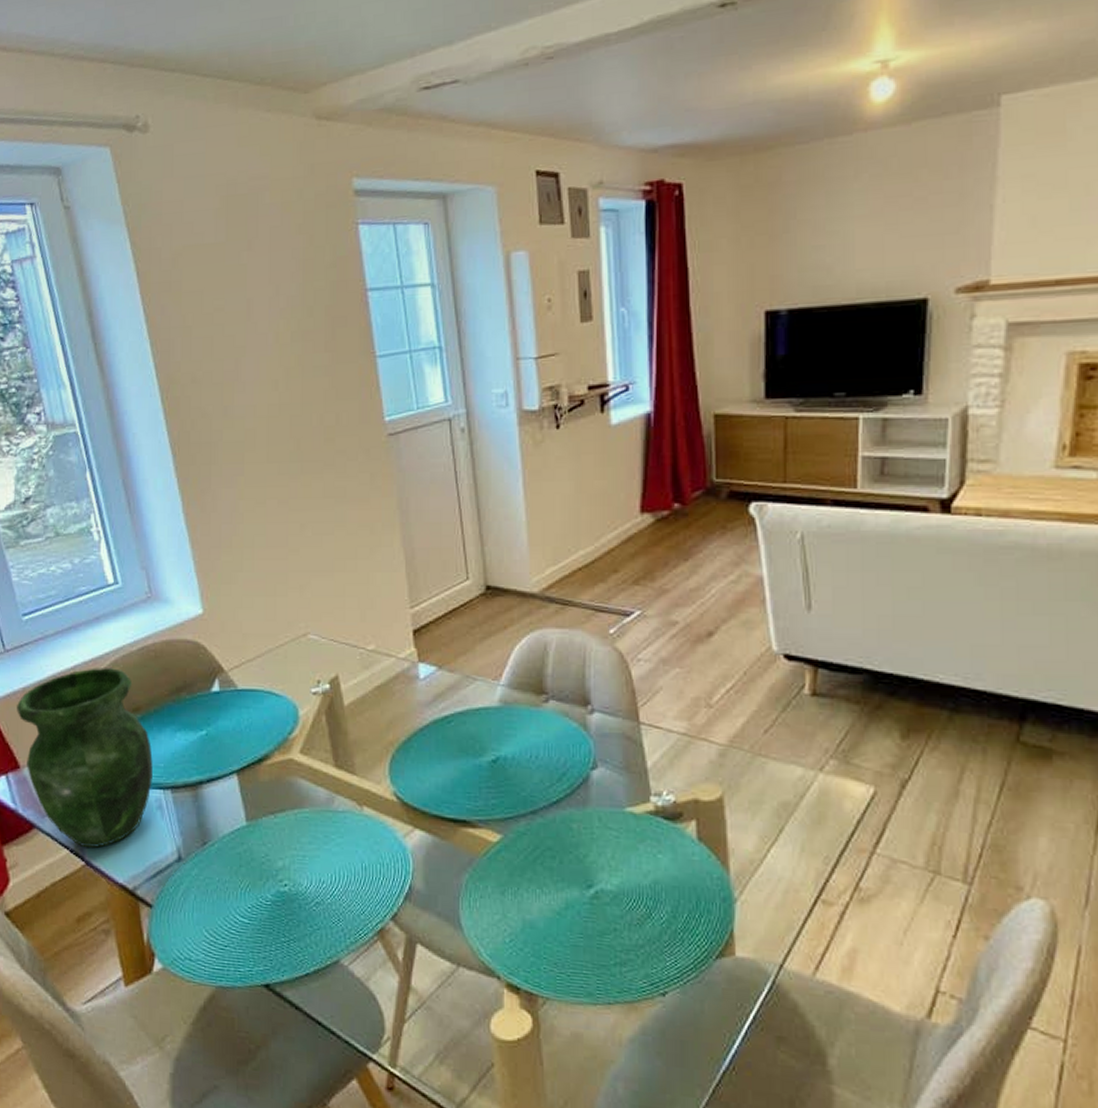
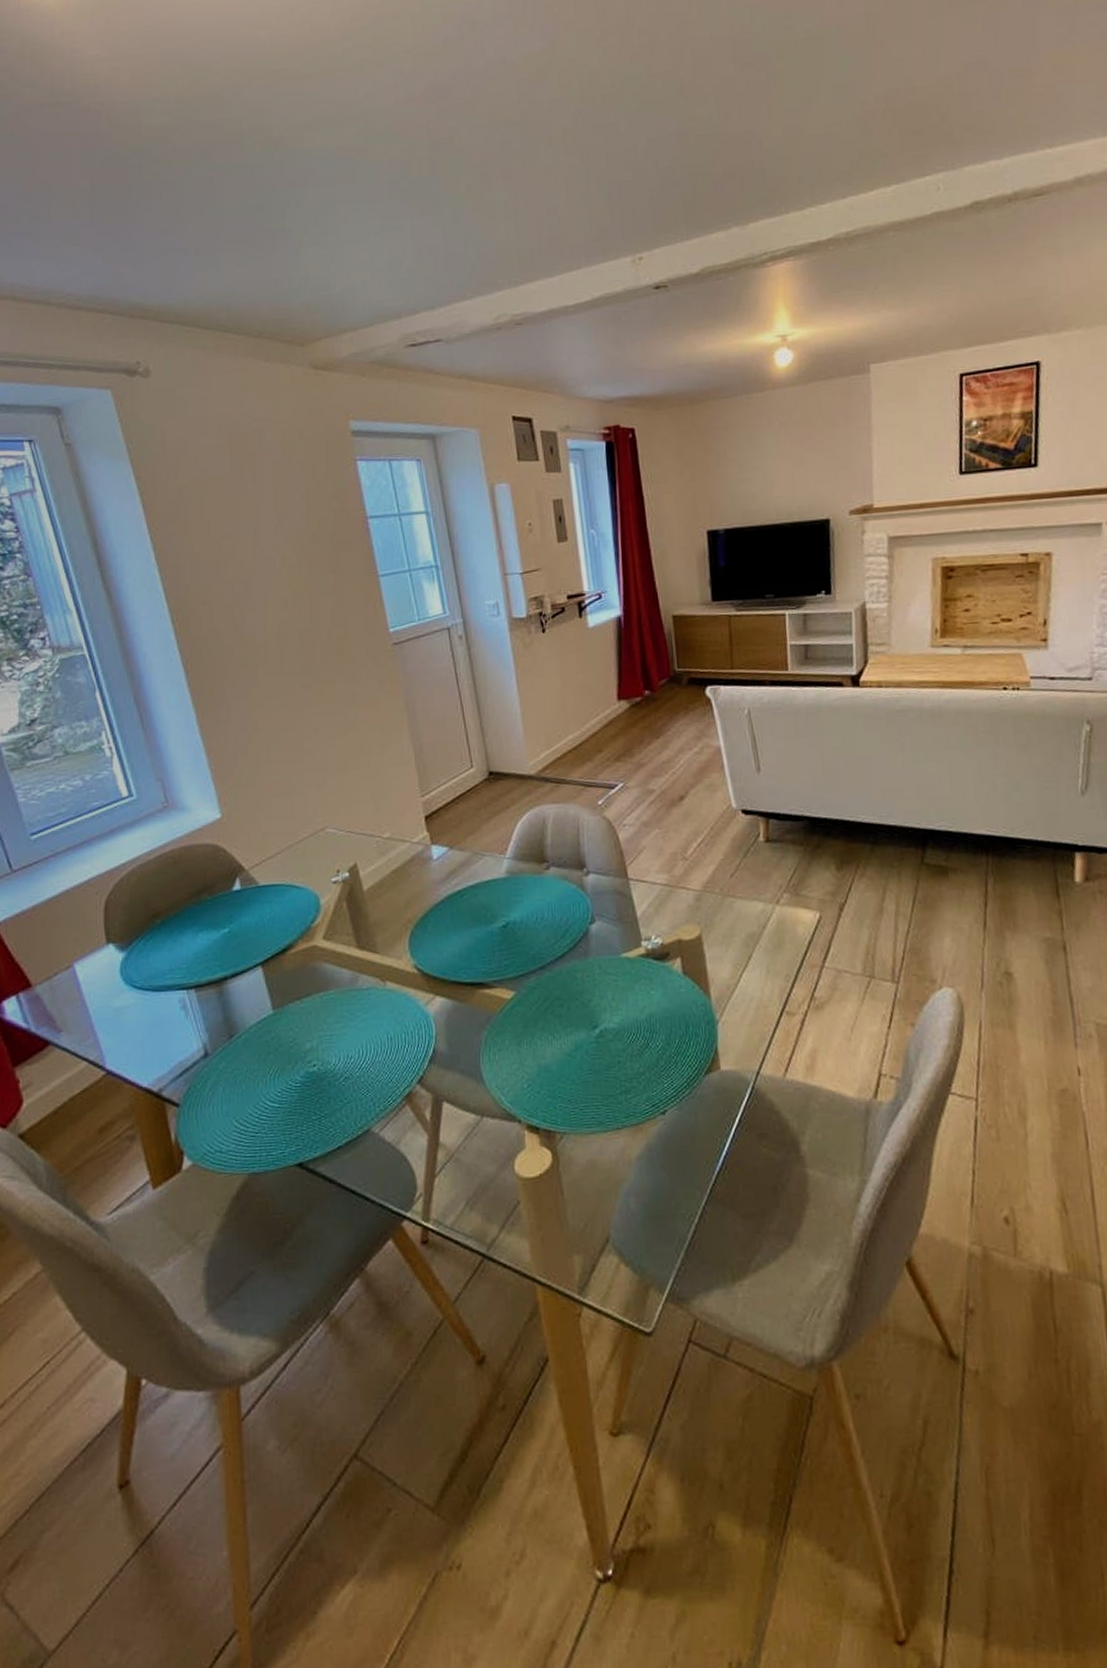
vase: present [17,668,153,849] -> none [27,877,175,1058]

